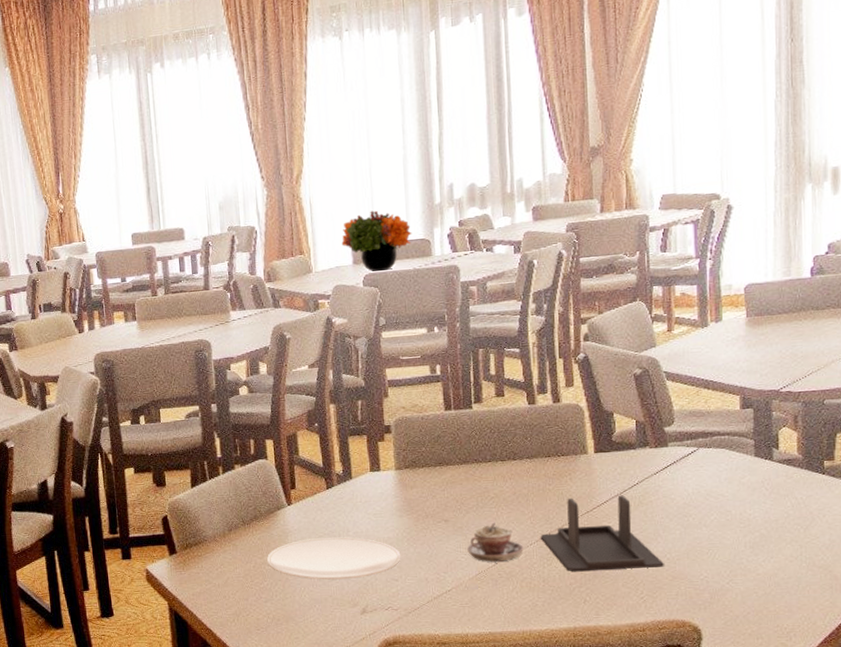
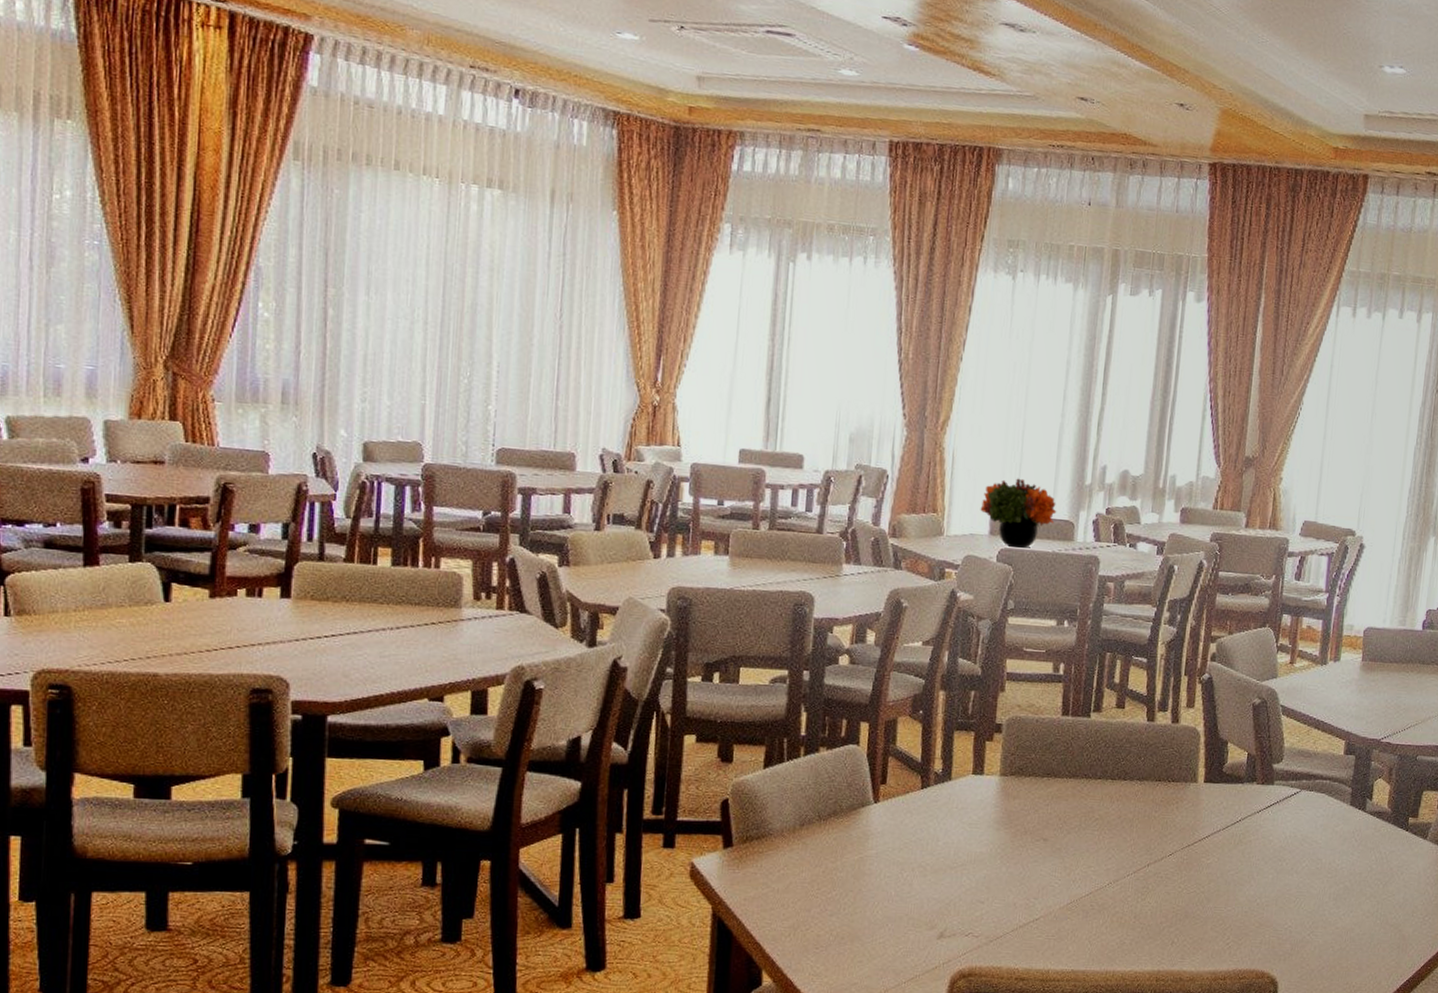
plate: present [267,536,401,580] -> none [840,844,992,897]
teacup: present [466,522,524,562] -> none [1061,846,1120,892]
napkin holder: present [540,495,664,571] -> none [1138,828,1254,912]

